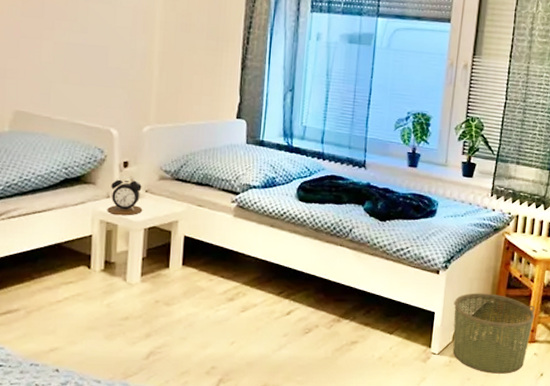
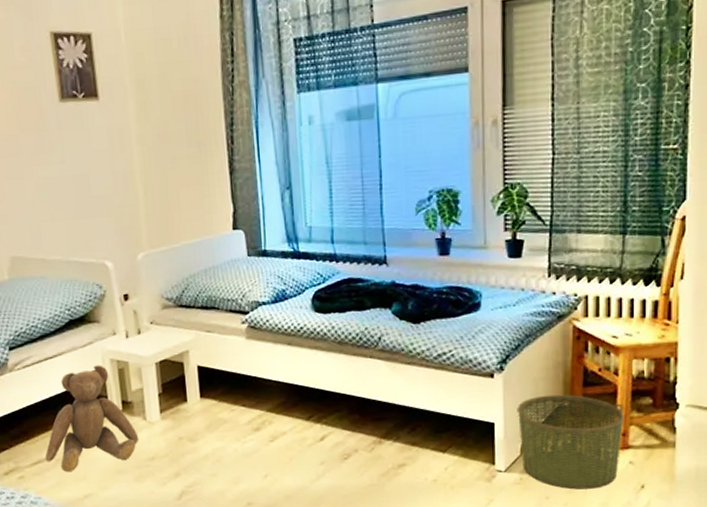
teddy bear: none [15,224,116,324] -> present [45,365,139,472]
alarm clock: present [107,177,143,216] -> none [115,310,151,352]

